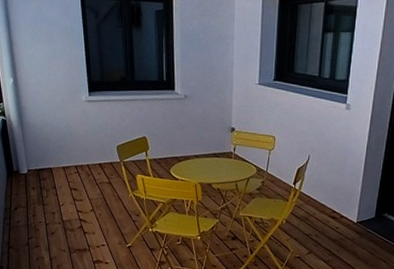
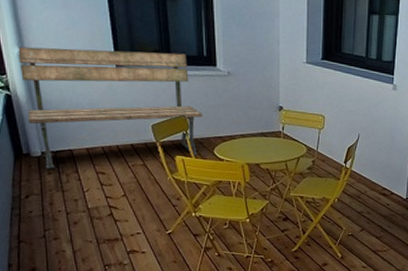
bench: none [11,77,161,185] -> present [16,46,203,170]

